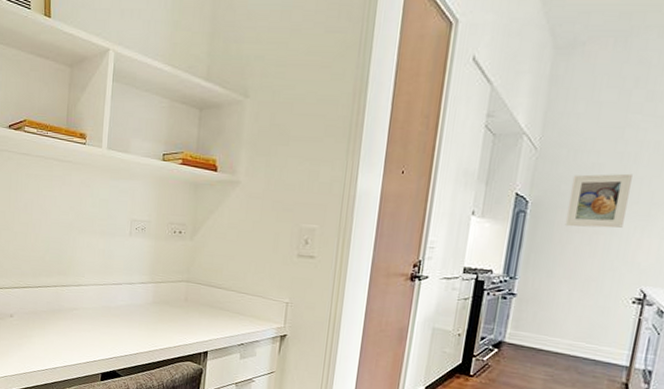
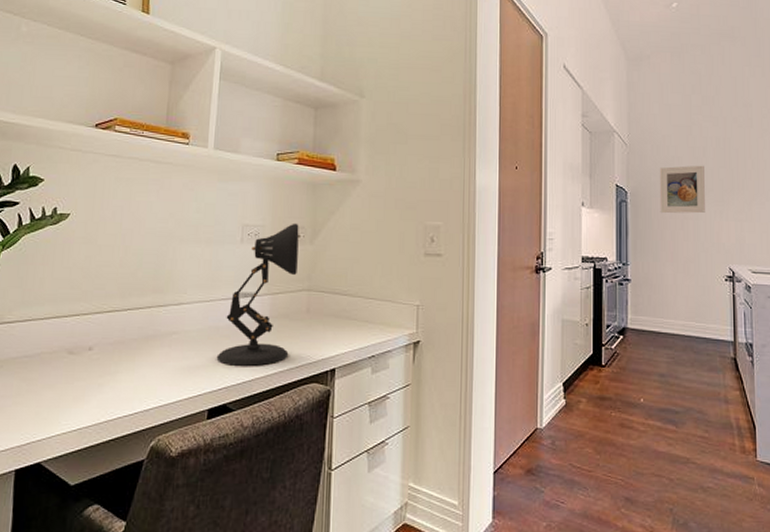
desk lamp: none [108,220,181,342] -> present [216,223,299,366]

